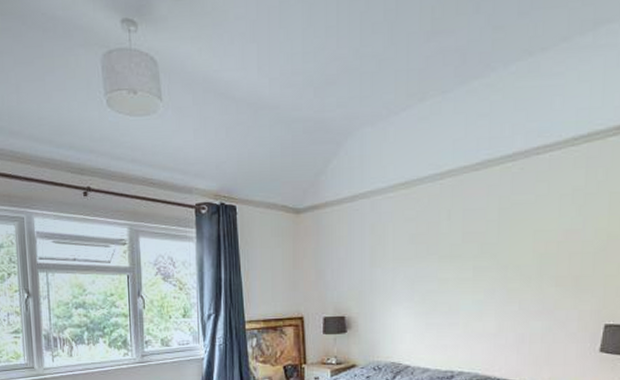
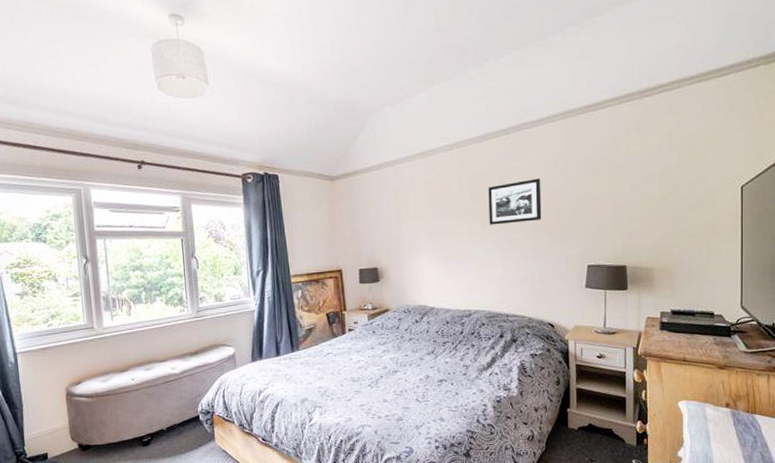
picture frame: none [483,216,552,271] -> present [488,178,542,225]

